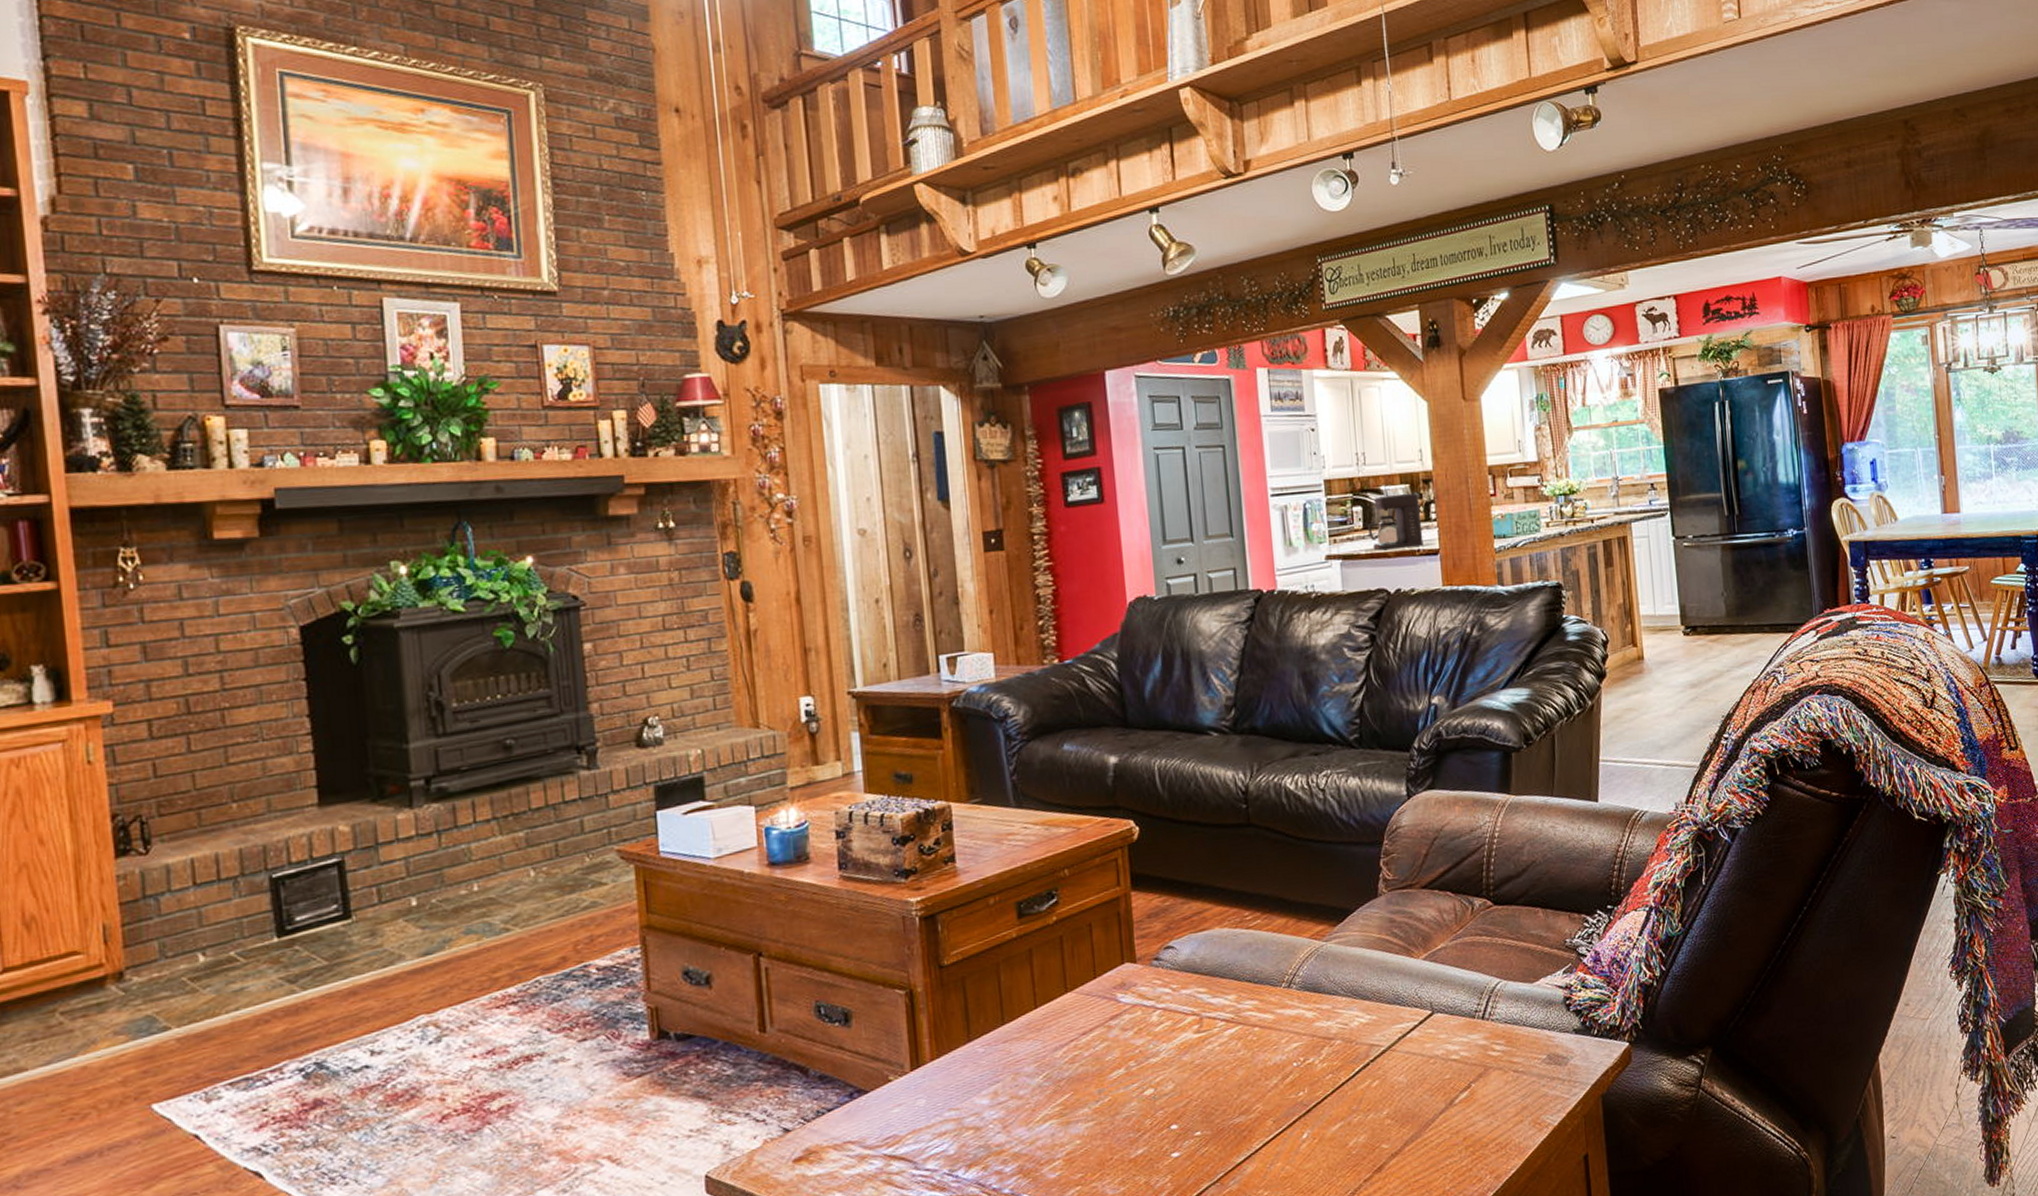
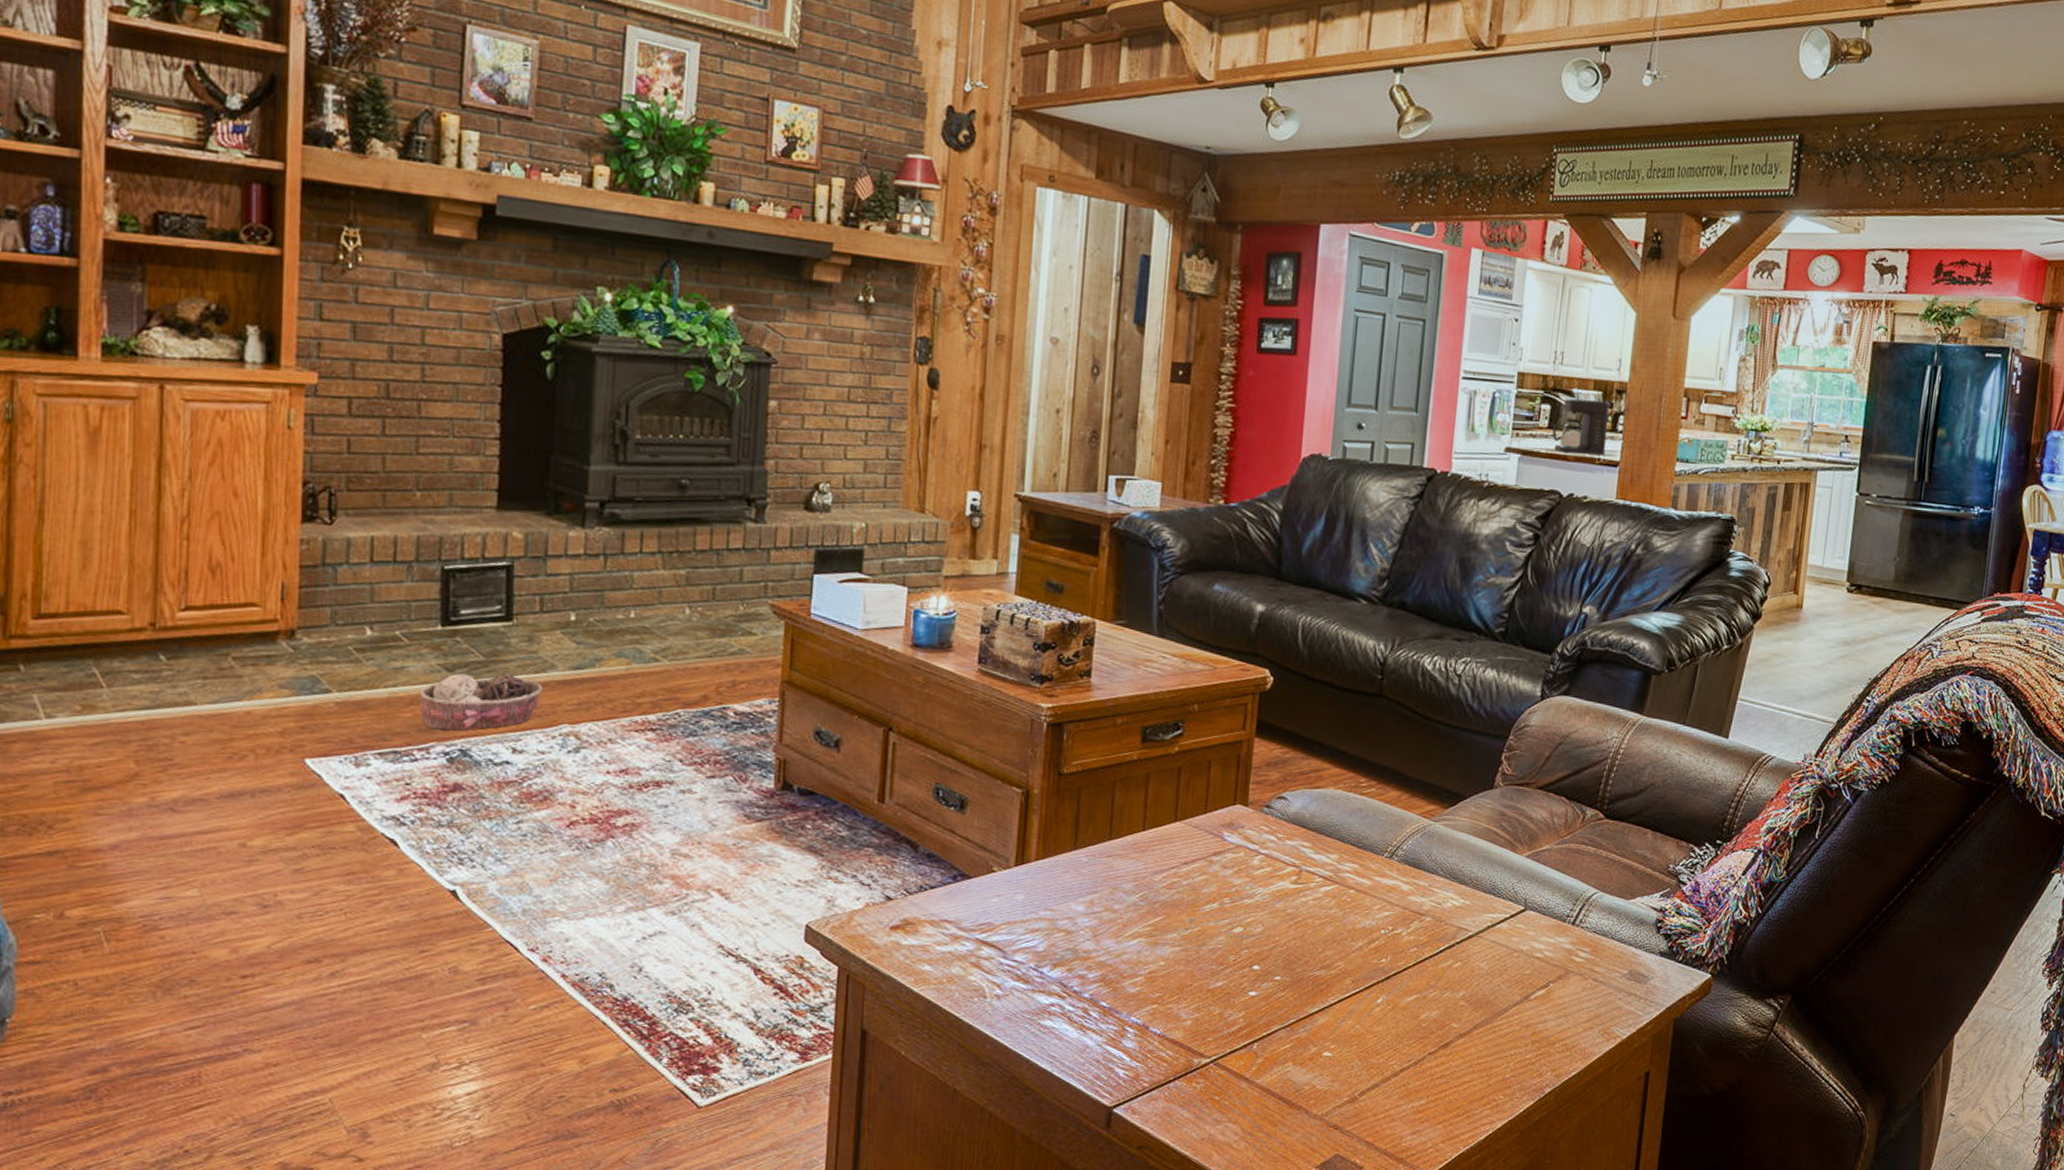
decorative basket: none [263,972,394,1048] -> present [419,672,543,731]

